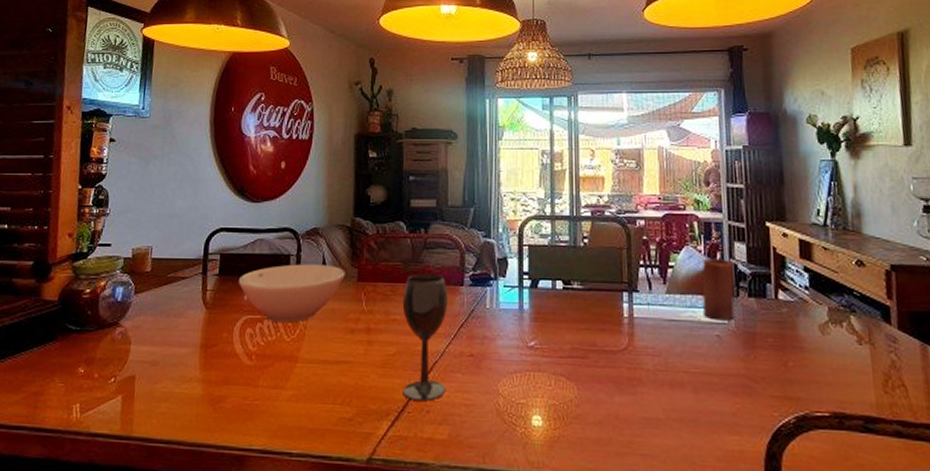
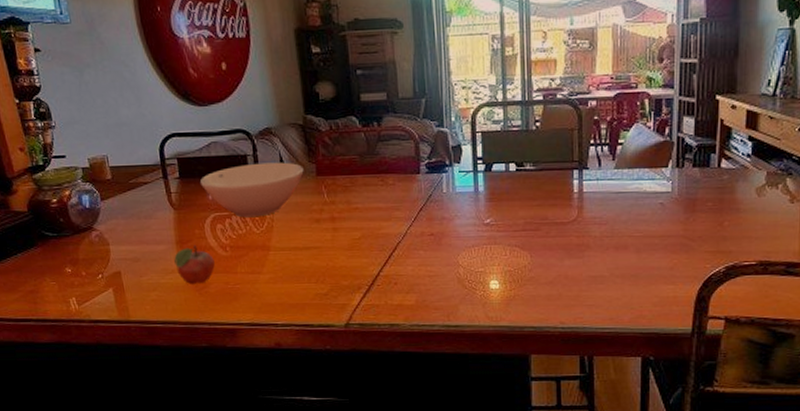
fruit: none [194,350,237,398] -> present [174,244,215,285]
wine glass: present [402,273,448,401] -> none [362,163,411,275]
candle: present [702,259,735,321] -> none [649,134,681,190]

